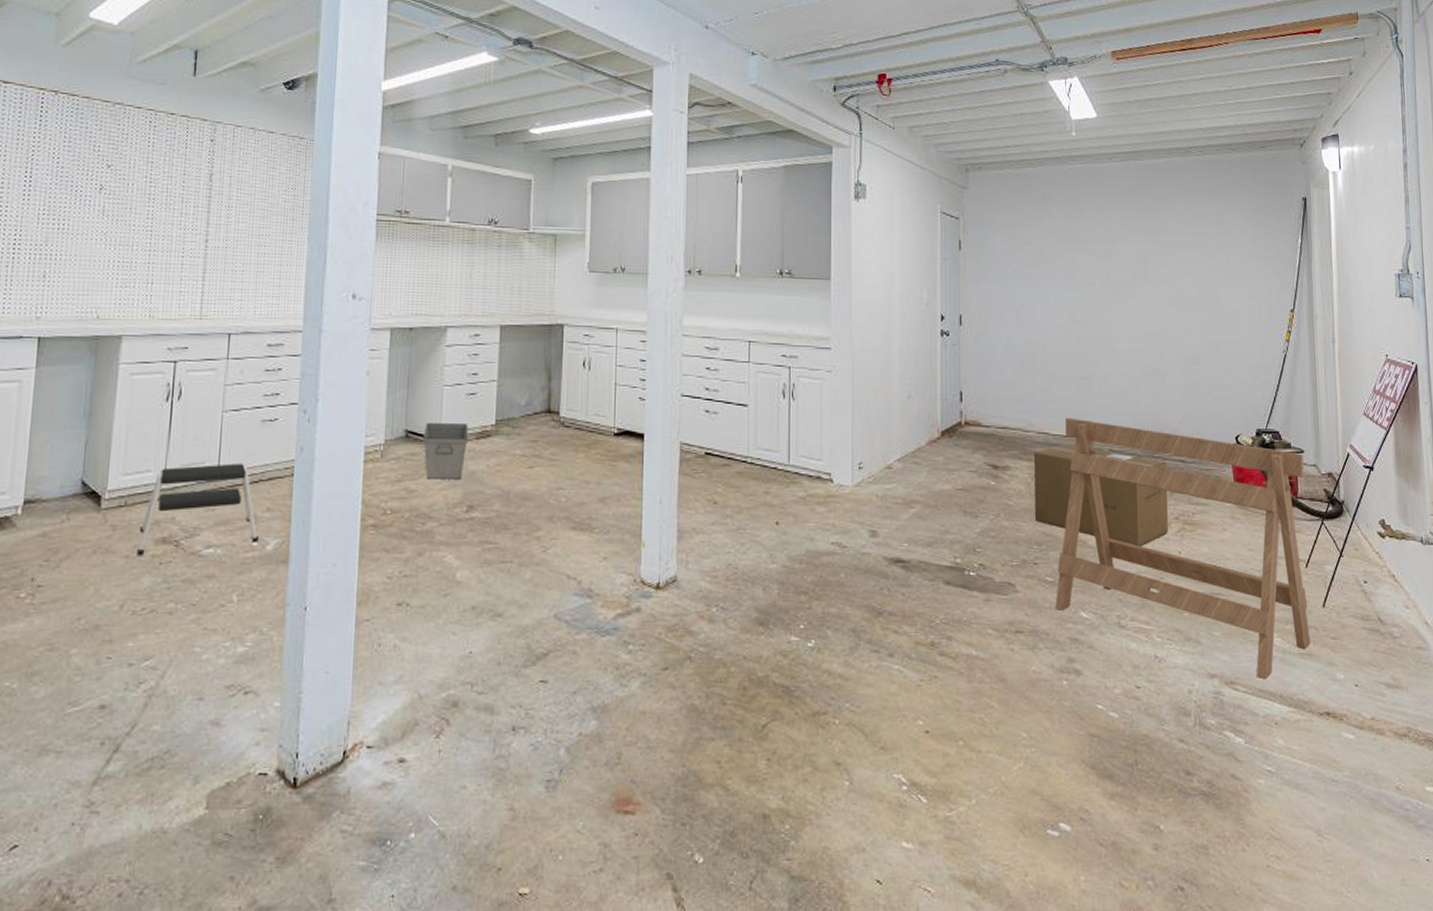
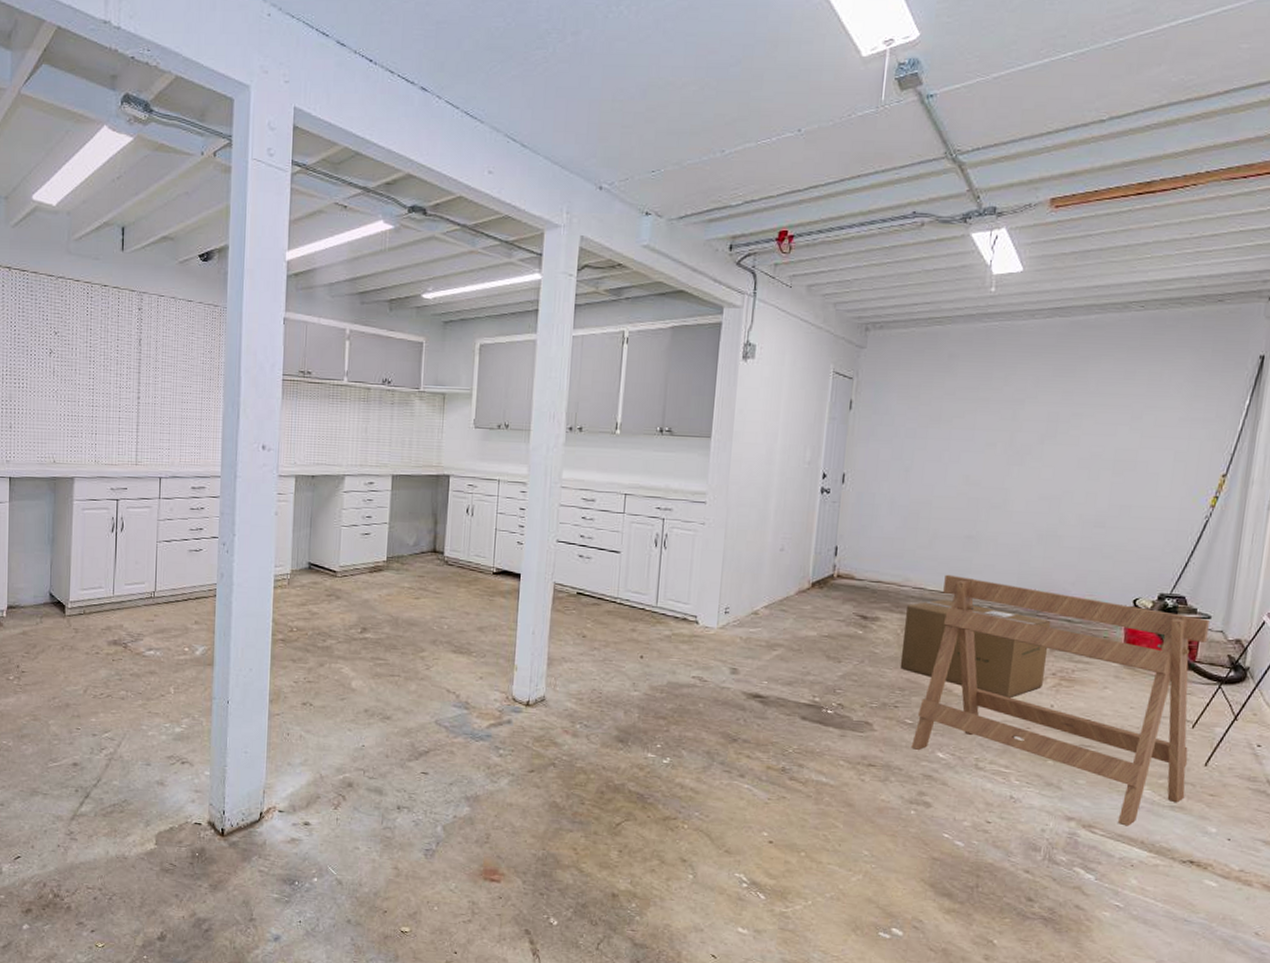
step stool: present [137,463,258,556] -> none [95,584,189,654]
storage bin: present [423,423,469,479] -> none [324,557,363,606]

